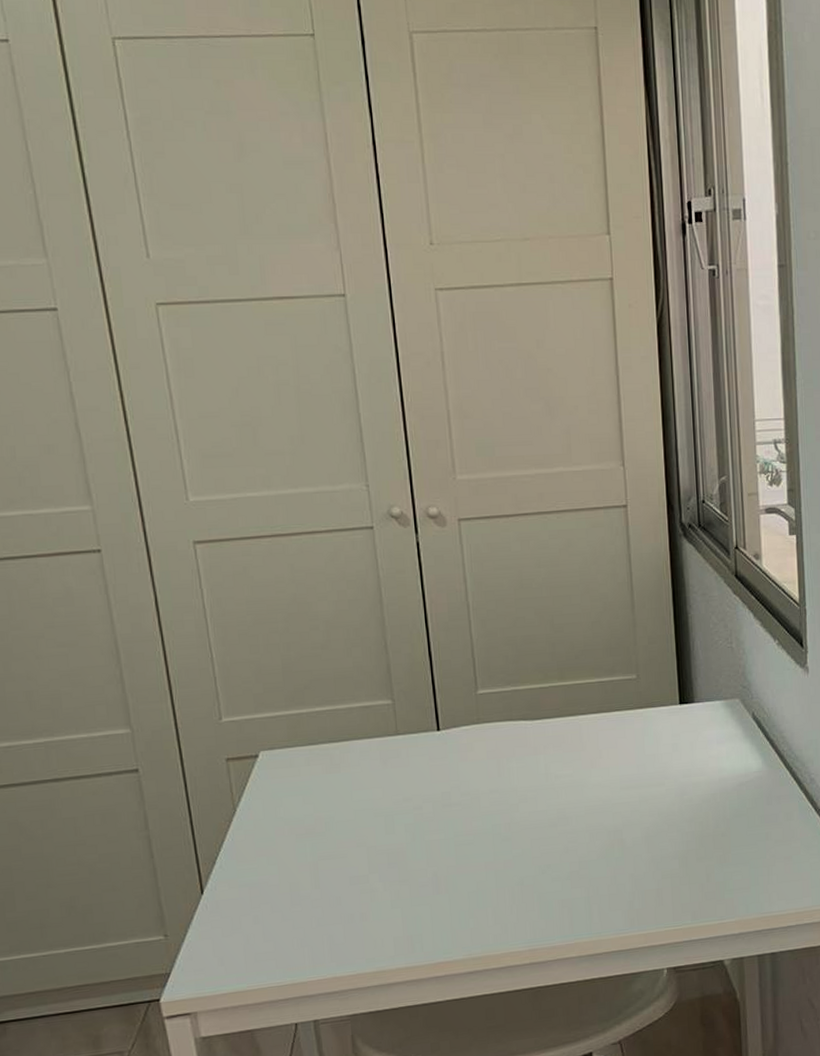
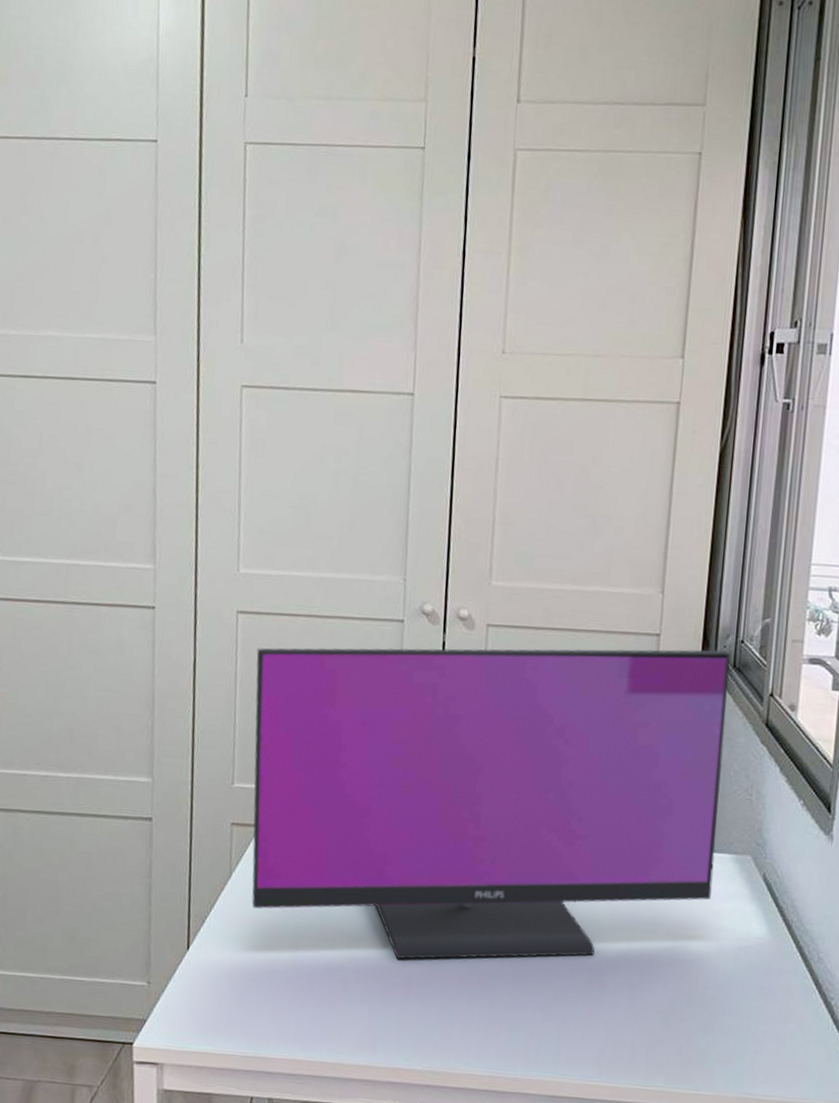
computer monitor: none [222,512,710,860] -> present [251,648,730,959]

